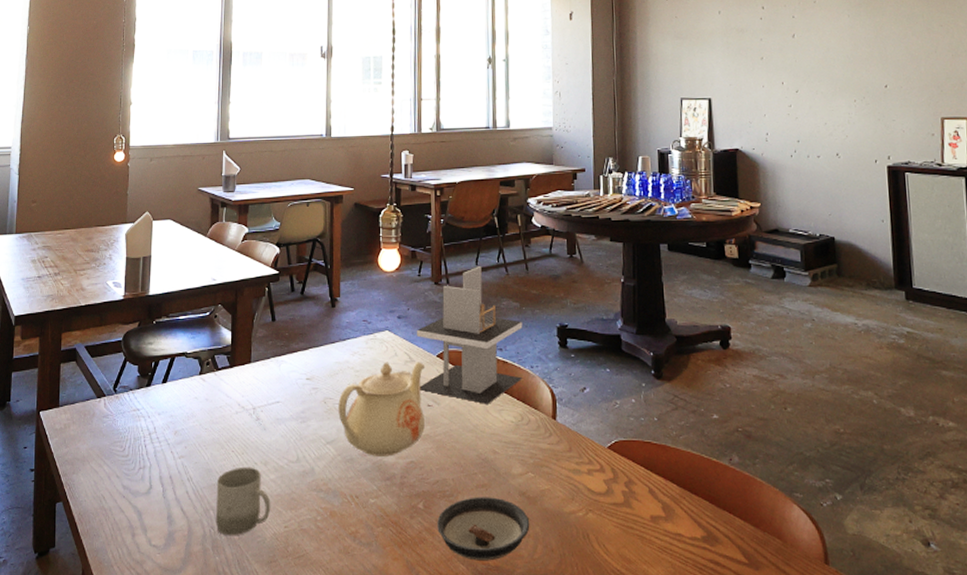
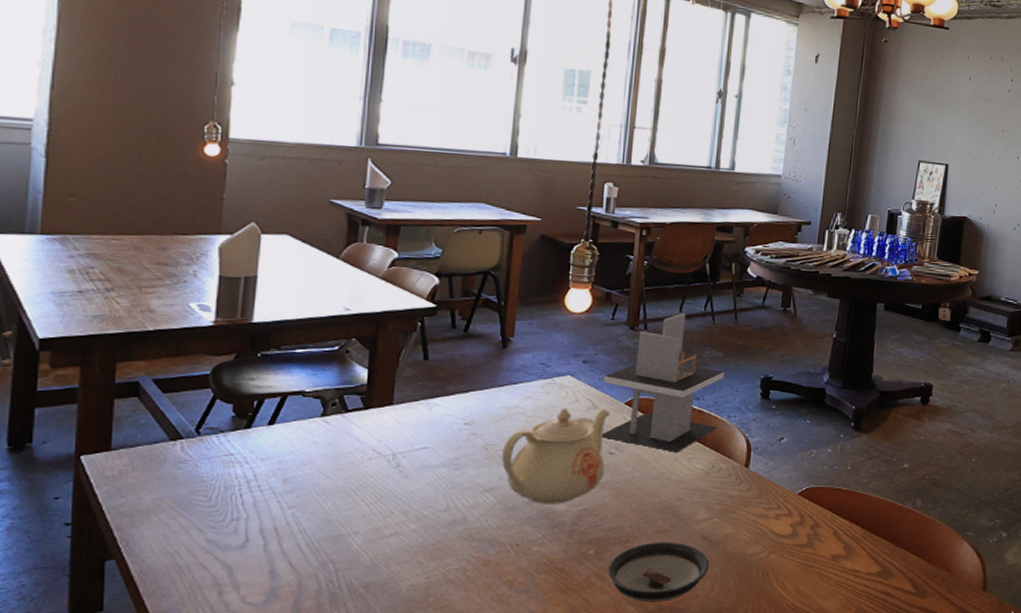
cup: present [215,466,271,536] -> none [335,516,410,590]

